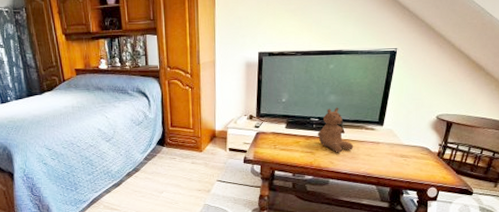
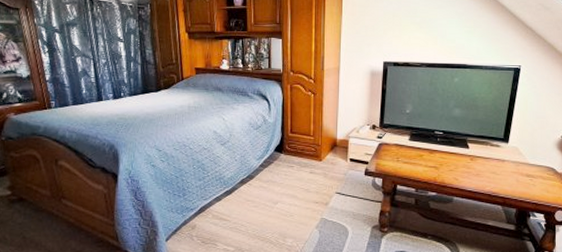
teddy bear: present [317,107,354,153] -> none [441,121,479,169]

